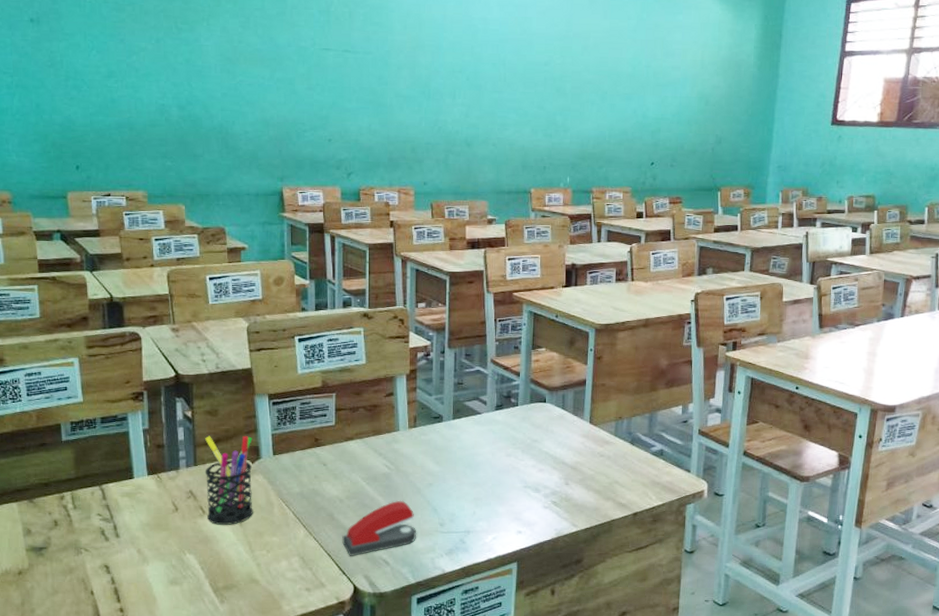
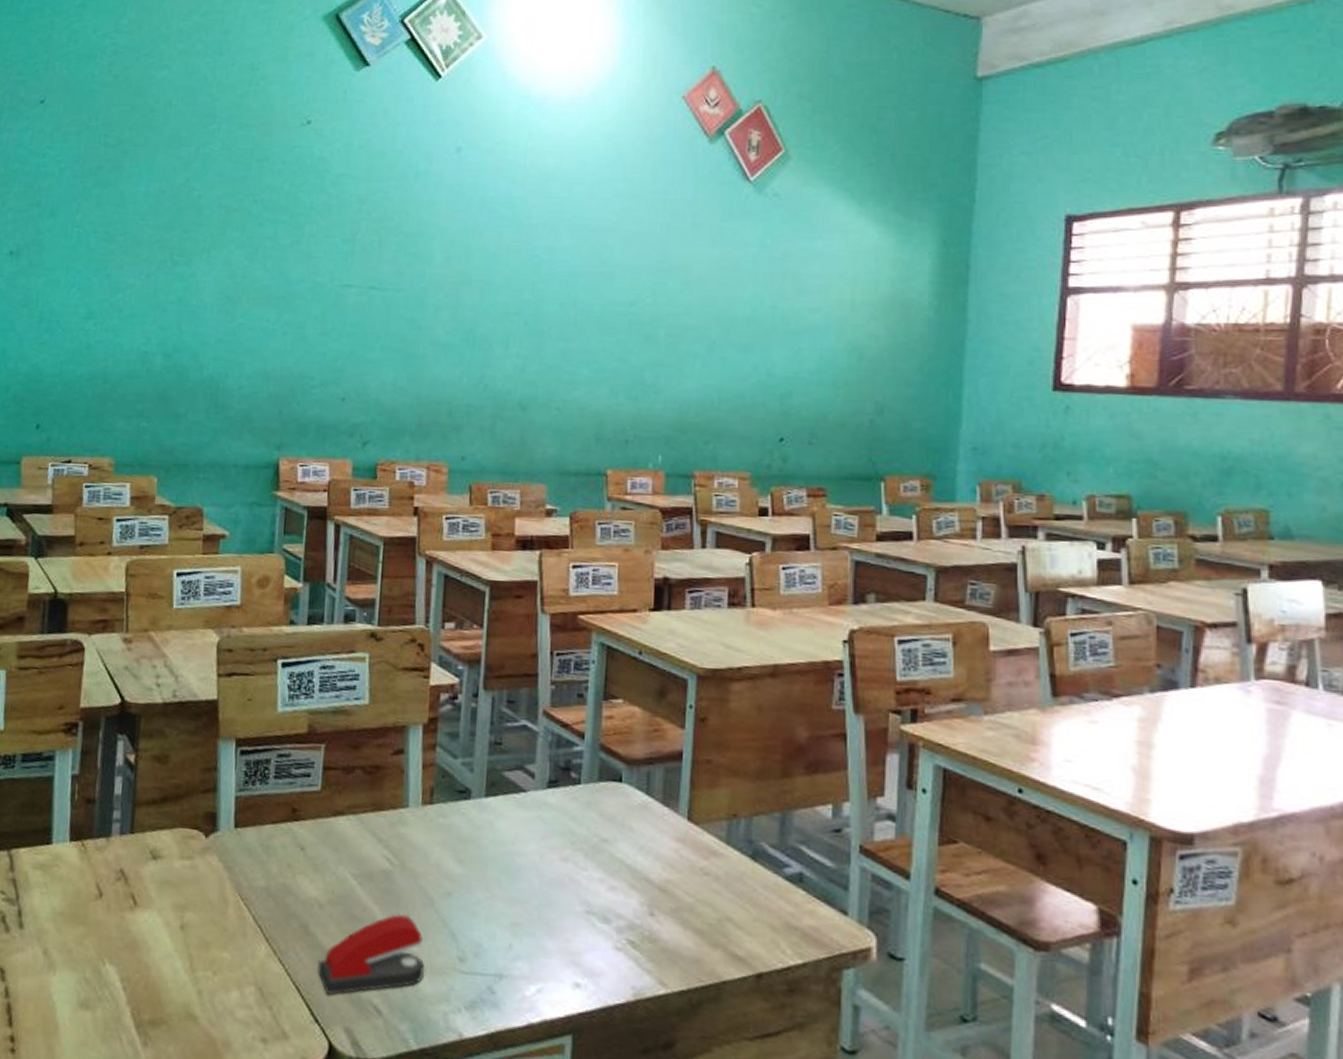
pen holder: present [204,436,253,525] -> none [139,791,210,927]

